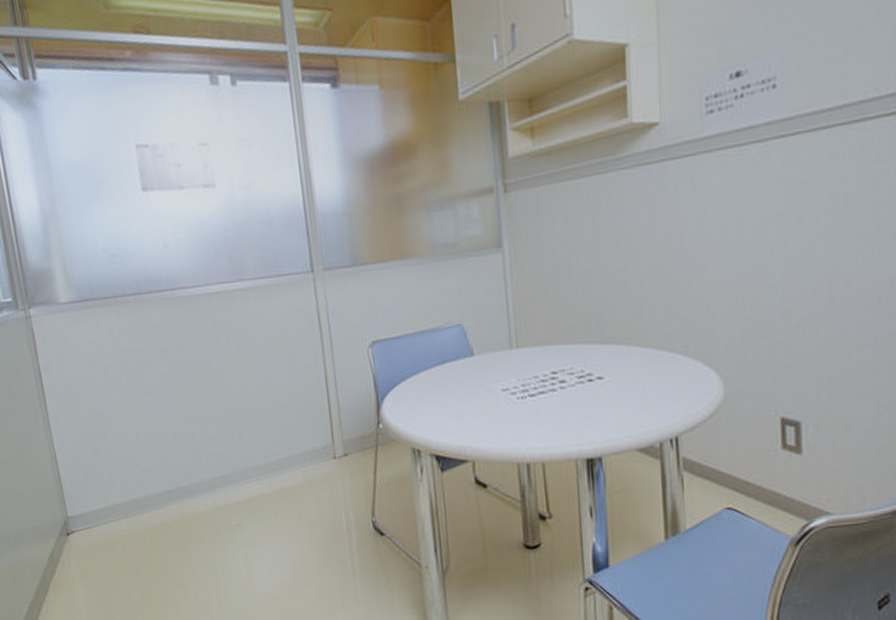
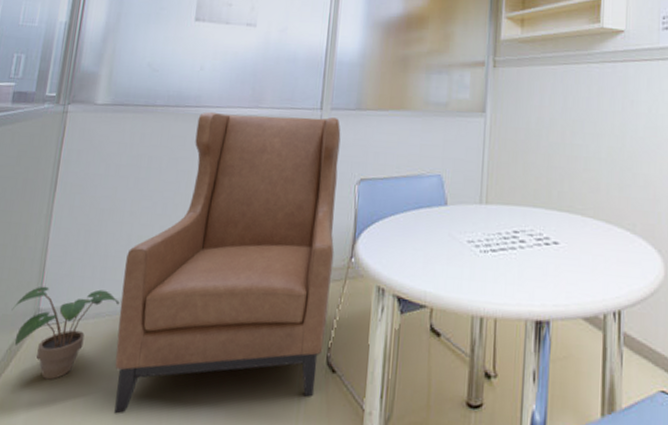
potted plant: none [40,490,147,579] -> present [11,286,120,380]
chair: none [140,279,367,599] -> present [114,112,341,414]

